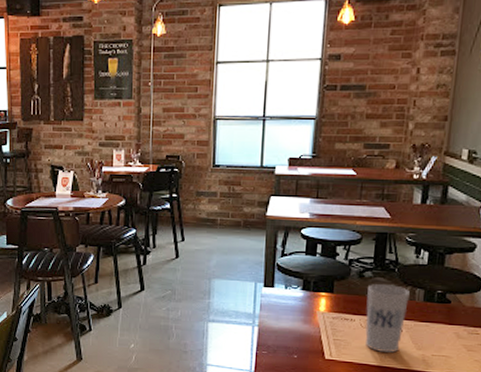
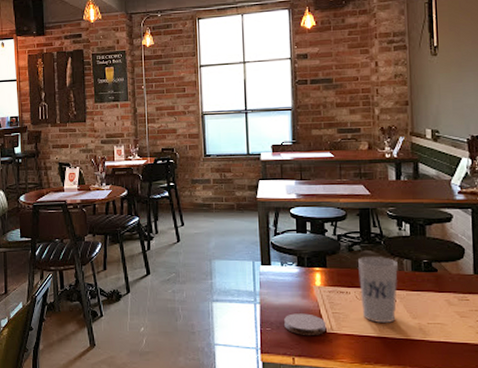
coaster: none [282,338,326,362] -> present [284,313,327,336]

